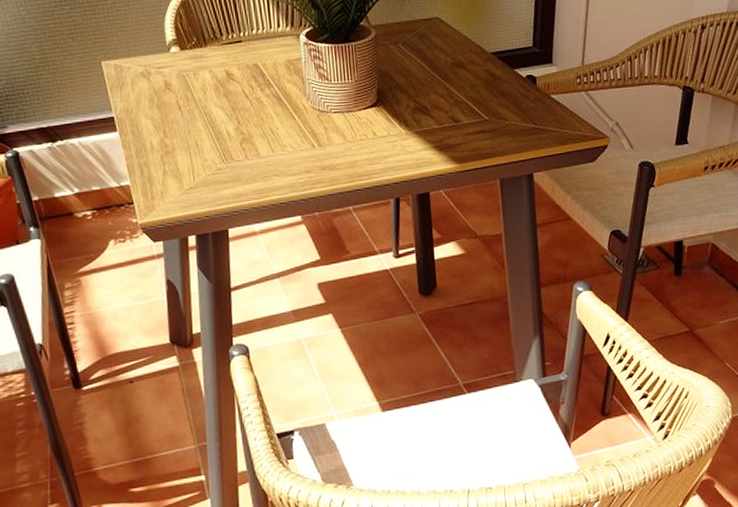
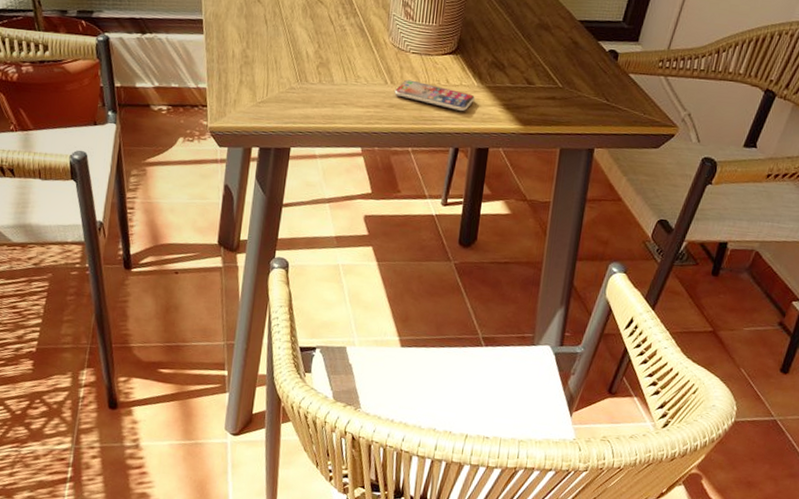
smartphone: none [323,139,405,161] -> present [394,79,475,111]

